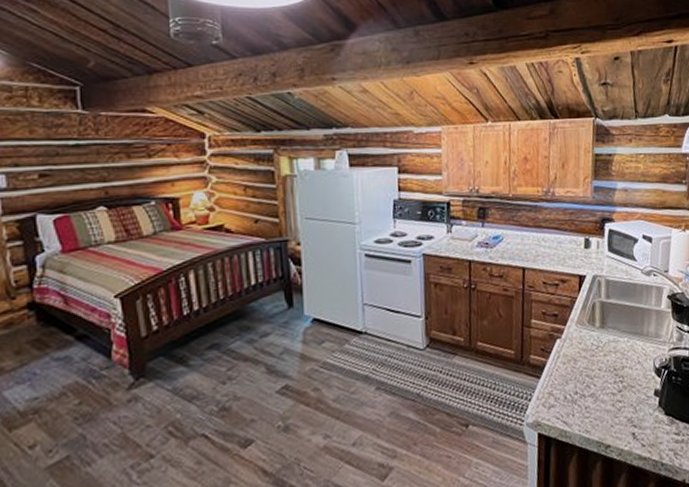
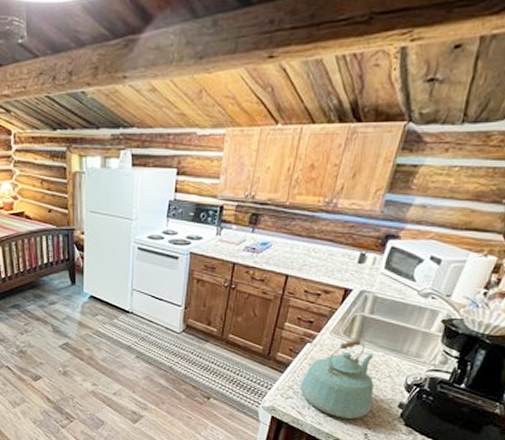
kettle: none [559,327,632,420] -> present [300,339,374,419]

